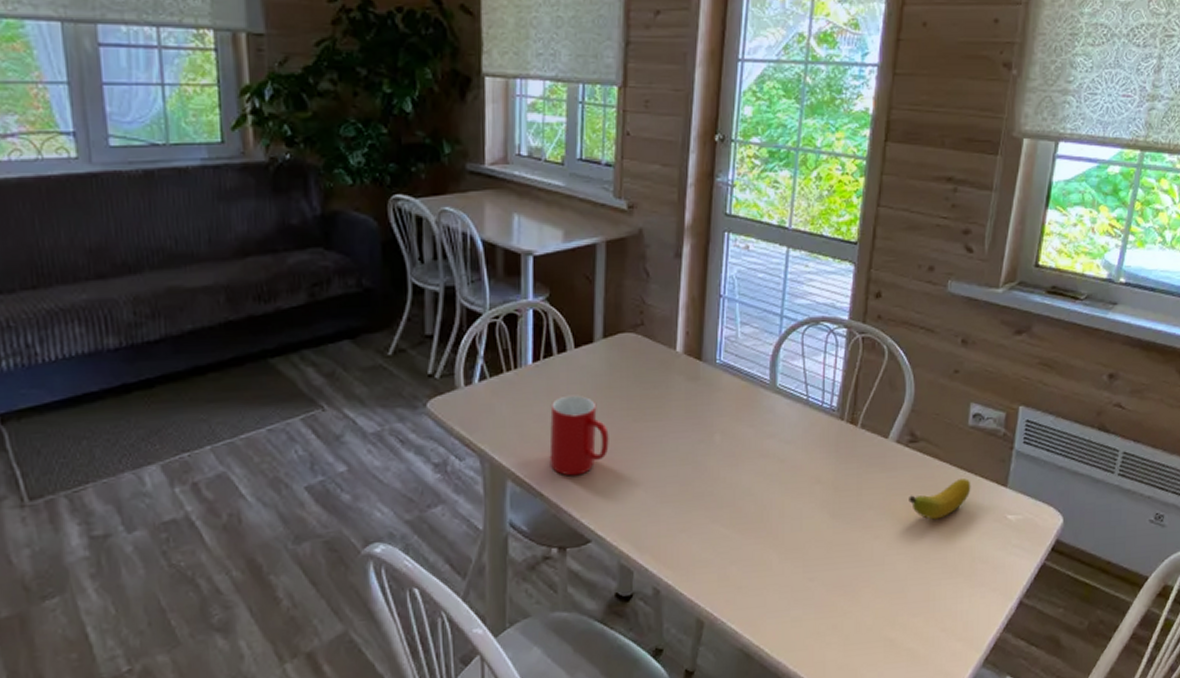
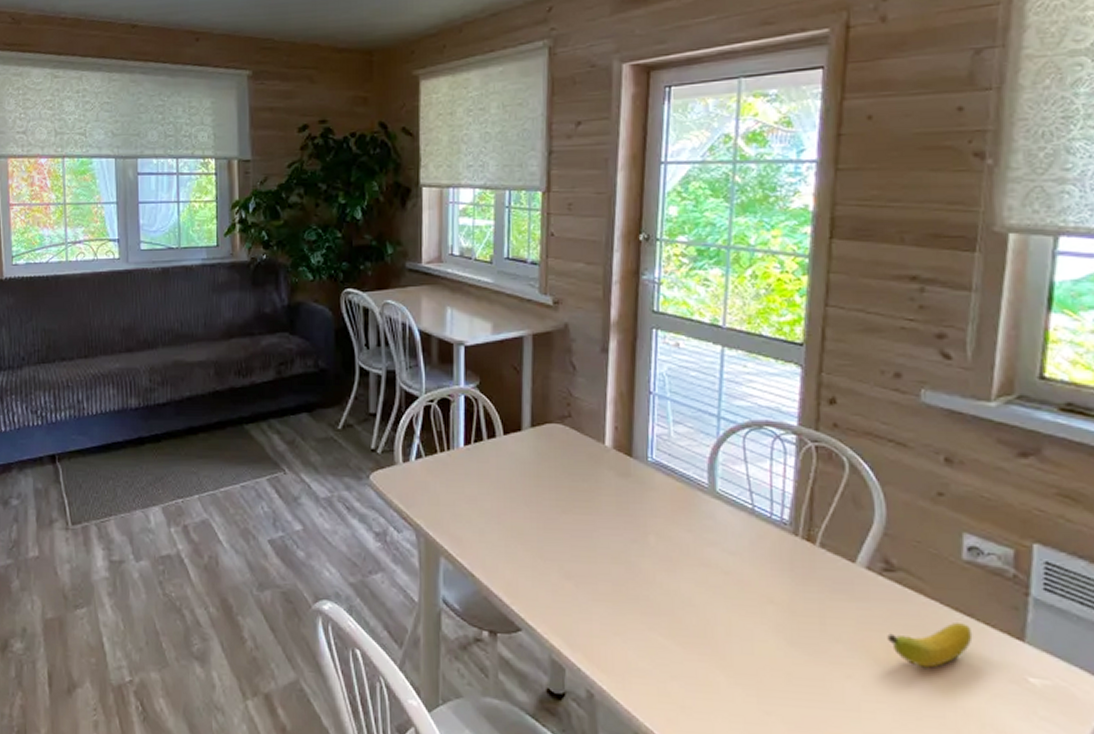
cup: present [549,394,609,476] -> none [480,480,538,561]

